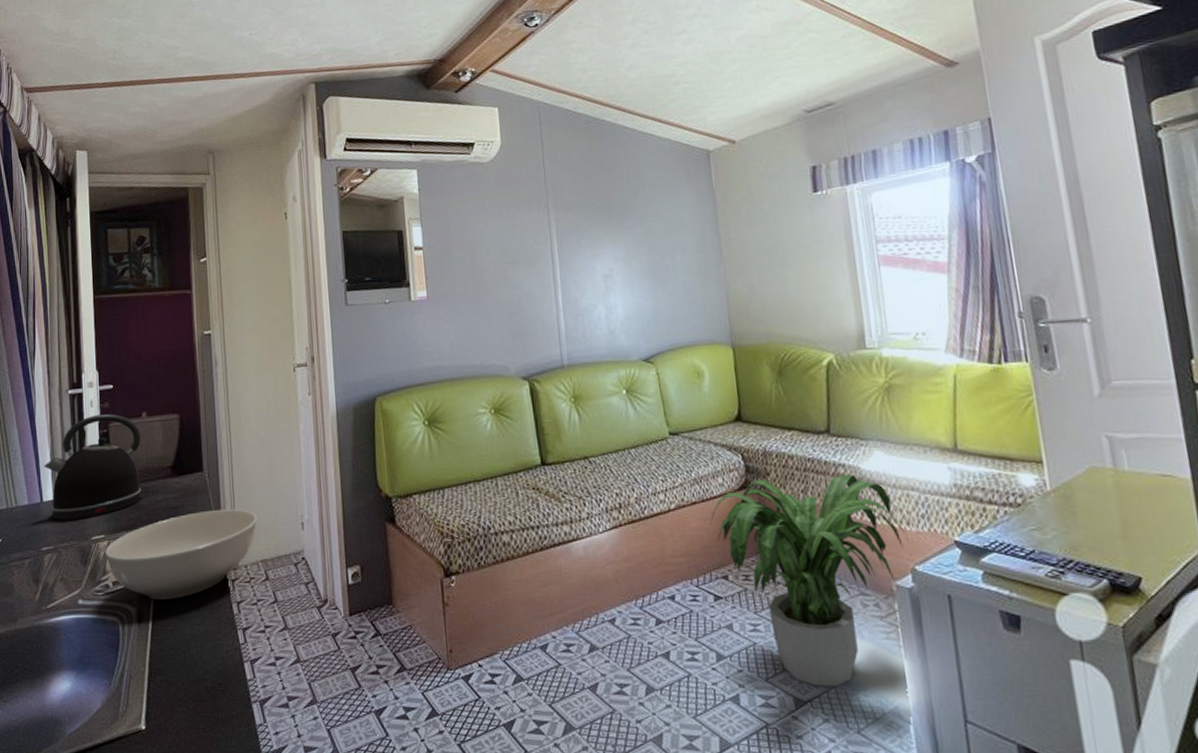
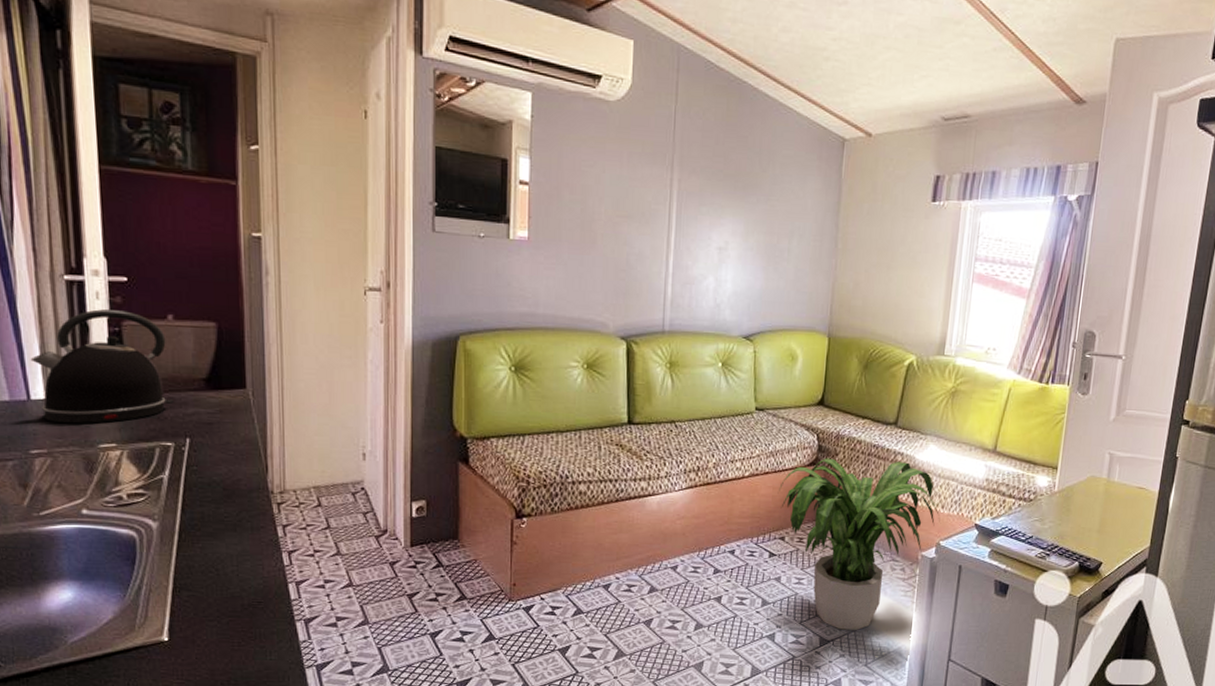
bowl: present [105,508,258,600] -> none [117,430,312,517]

